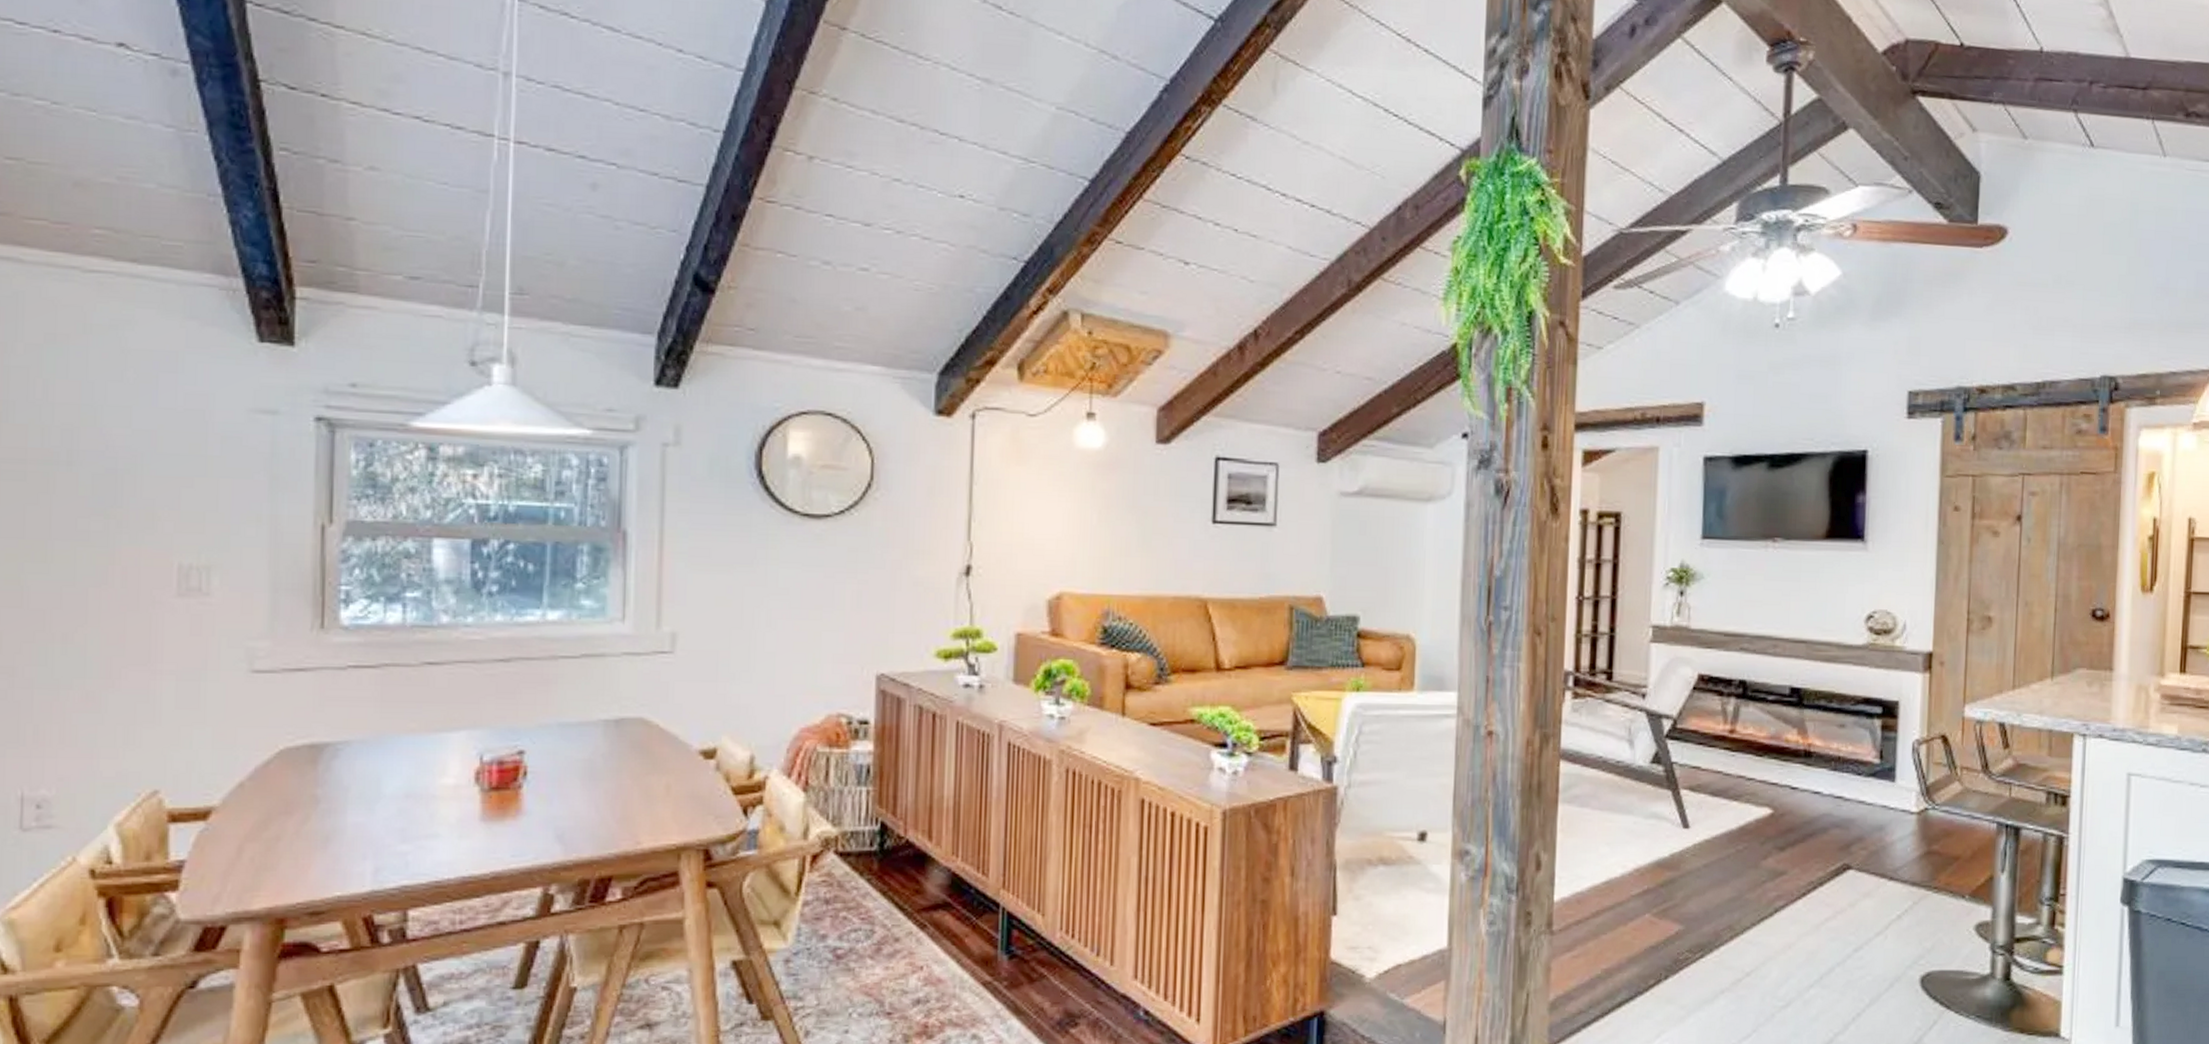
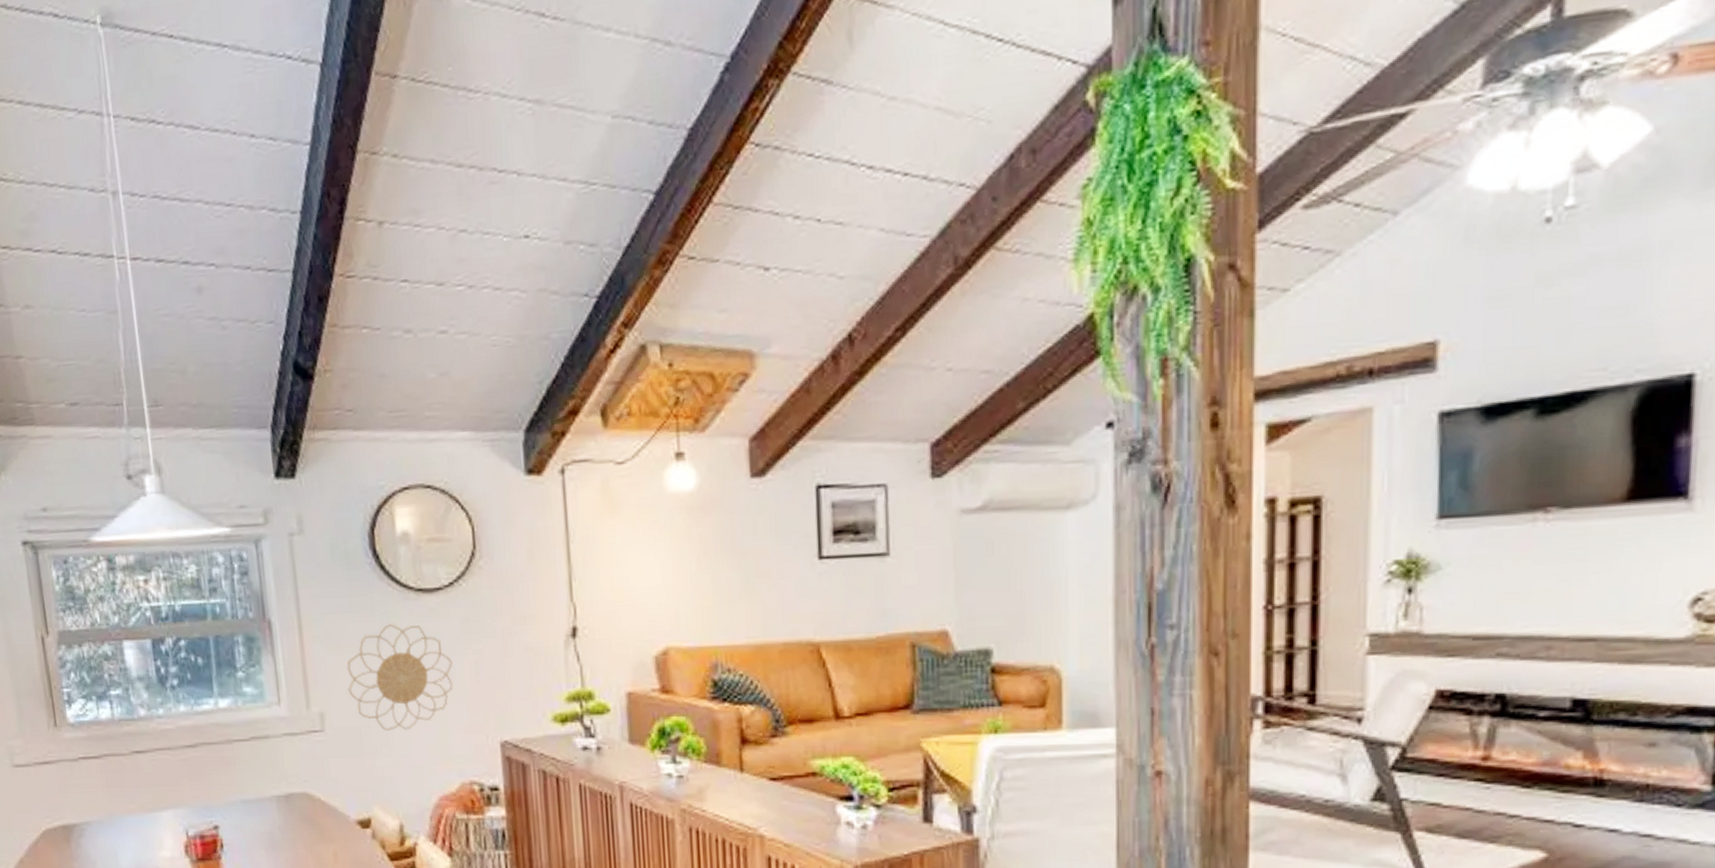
decorative wall piece: none [709,547,833,657] -> present [347,624,453,731]

